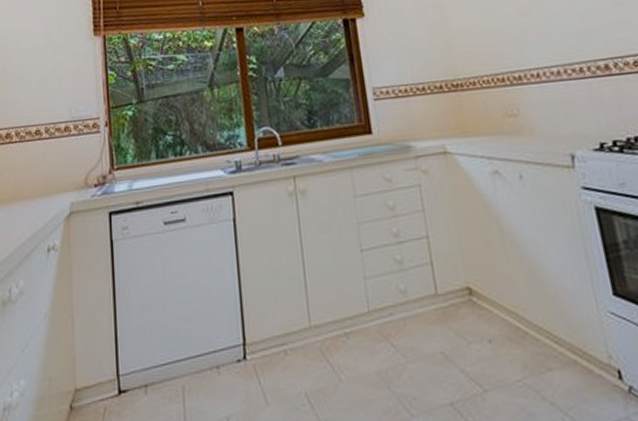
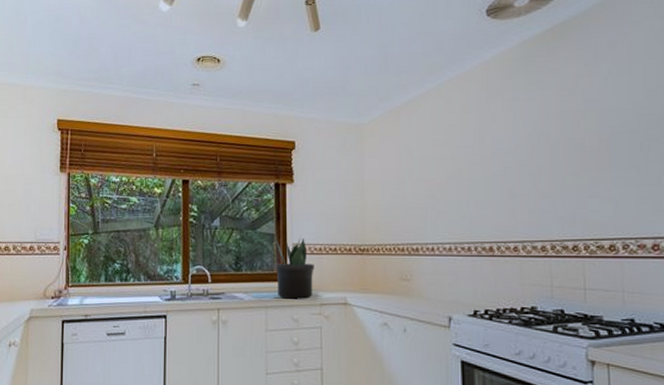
planter: none [350,79,405,156] -> present [275,236,314,299]

